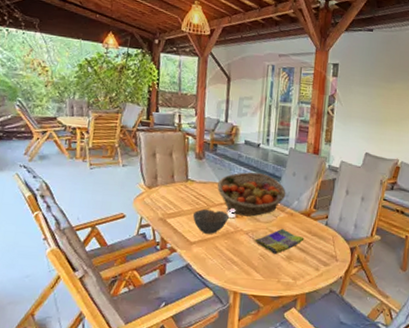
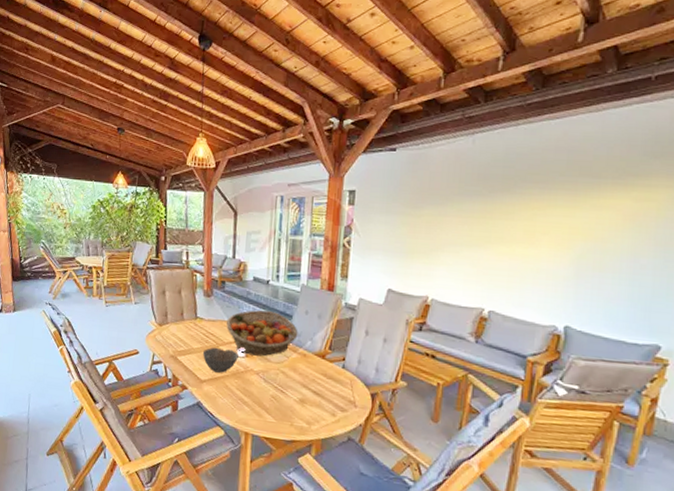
dish towel: present [254,228,305,254] -> none [265,370,319,397]

